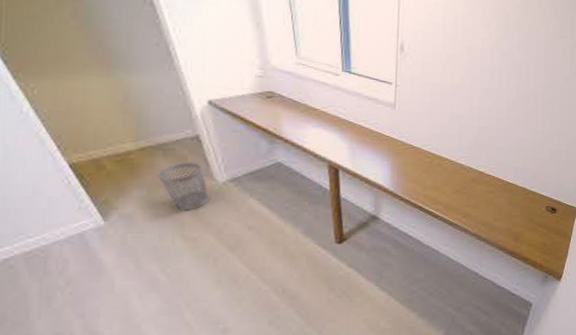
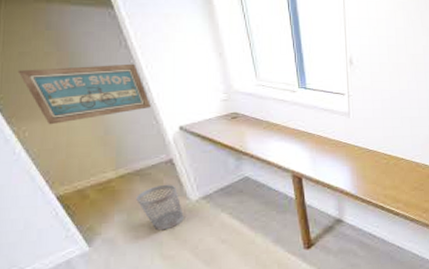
wall art: none [25,18,177,85] -> present [17,63,151,125]

